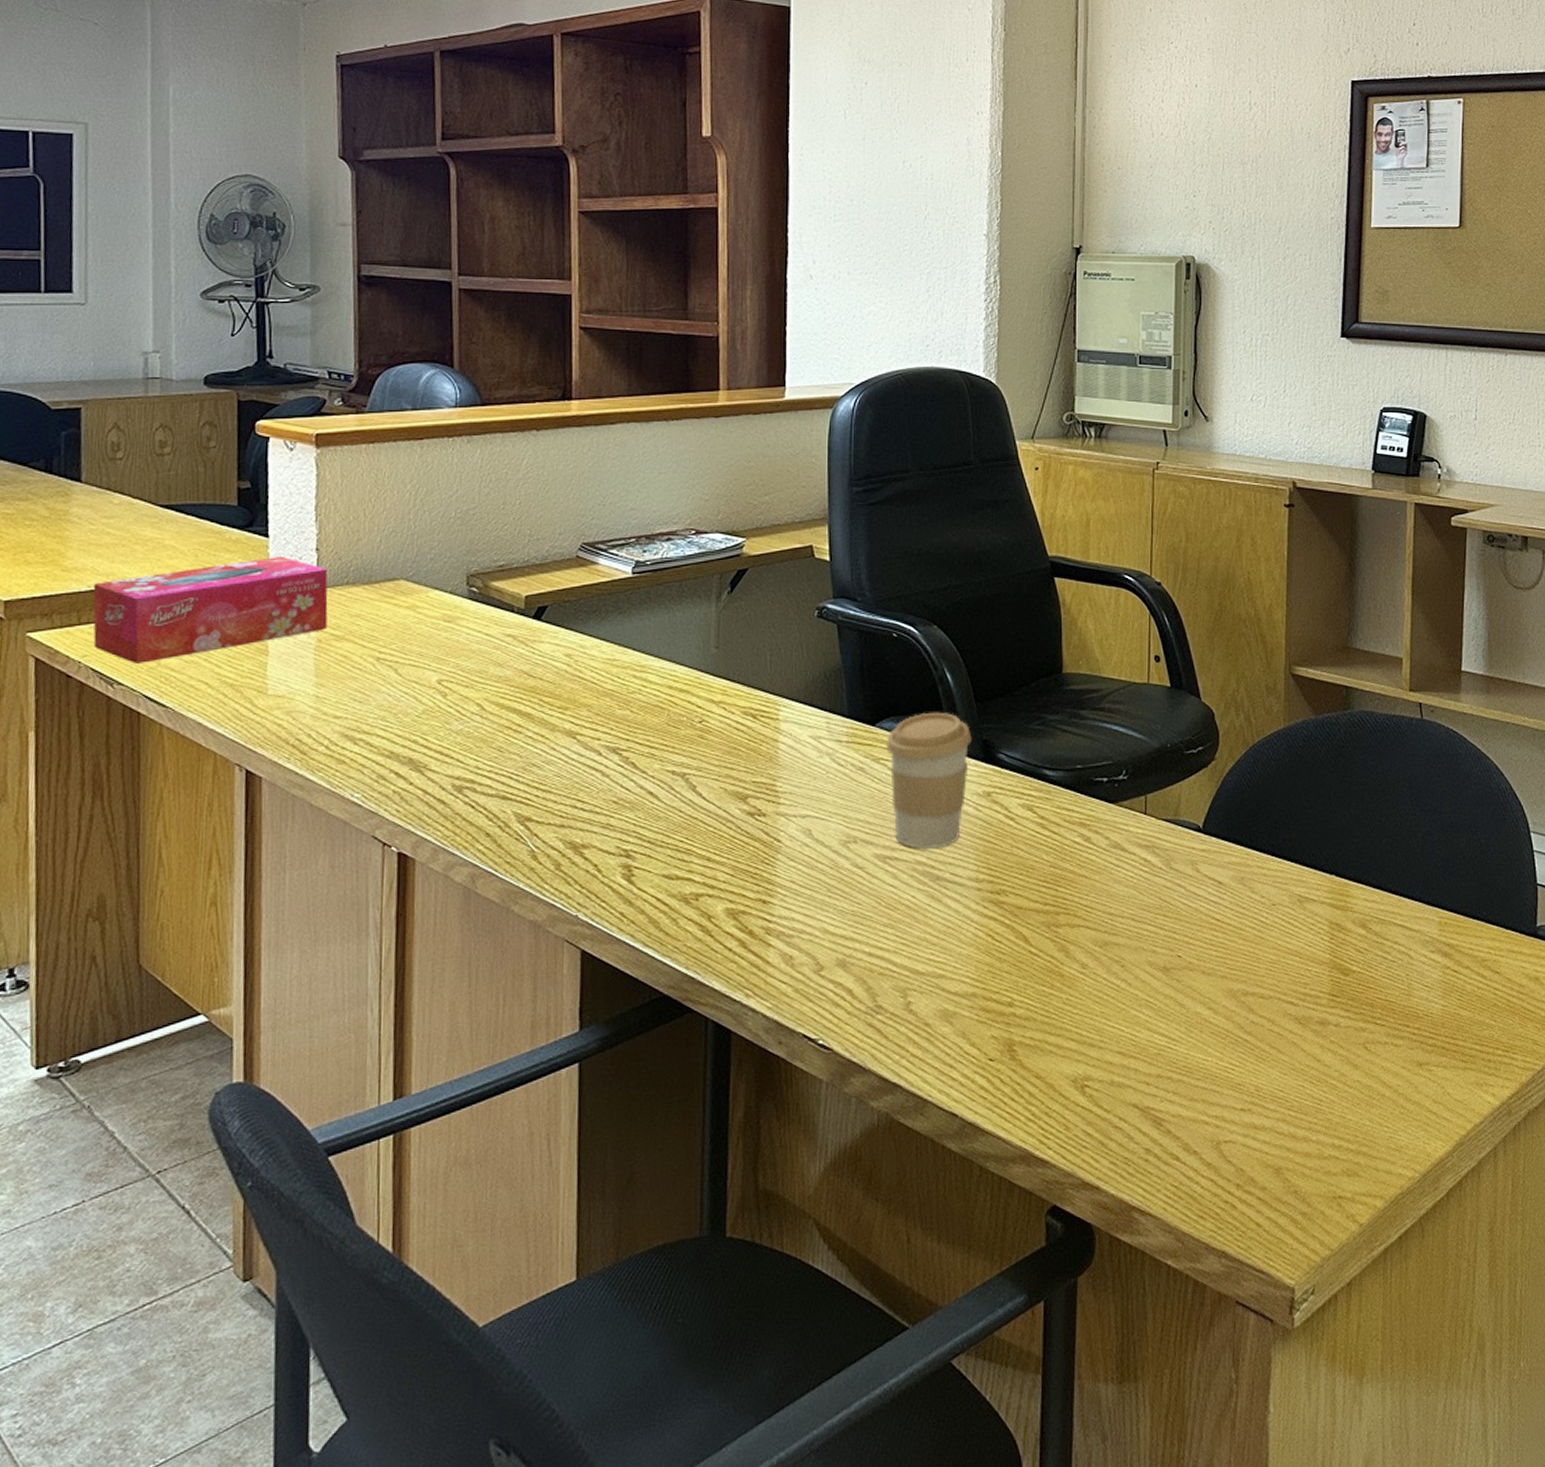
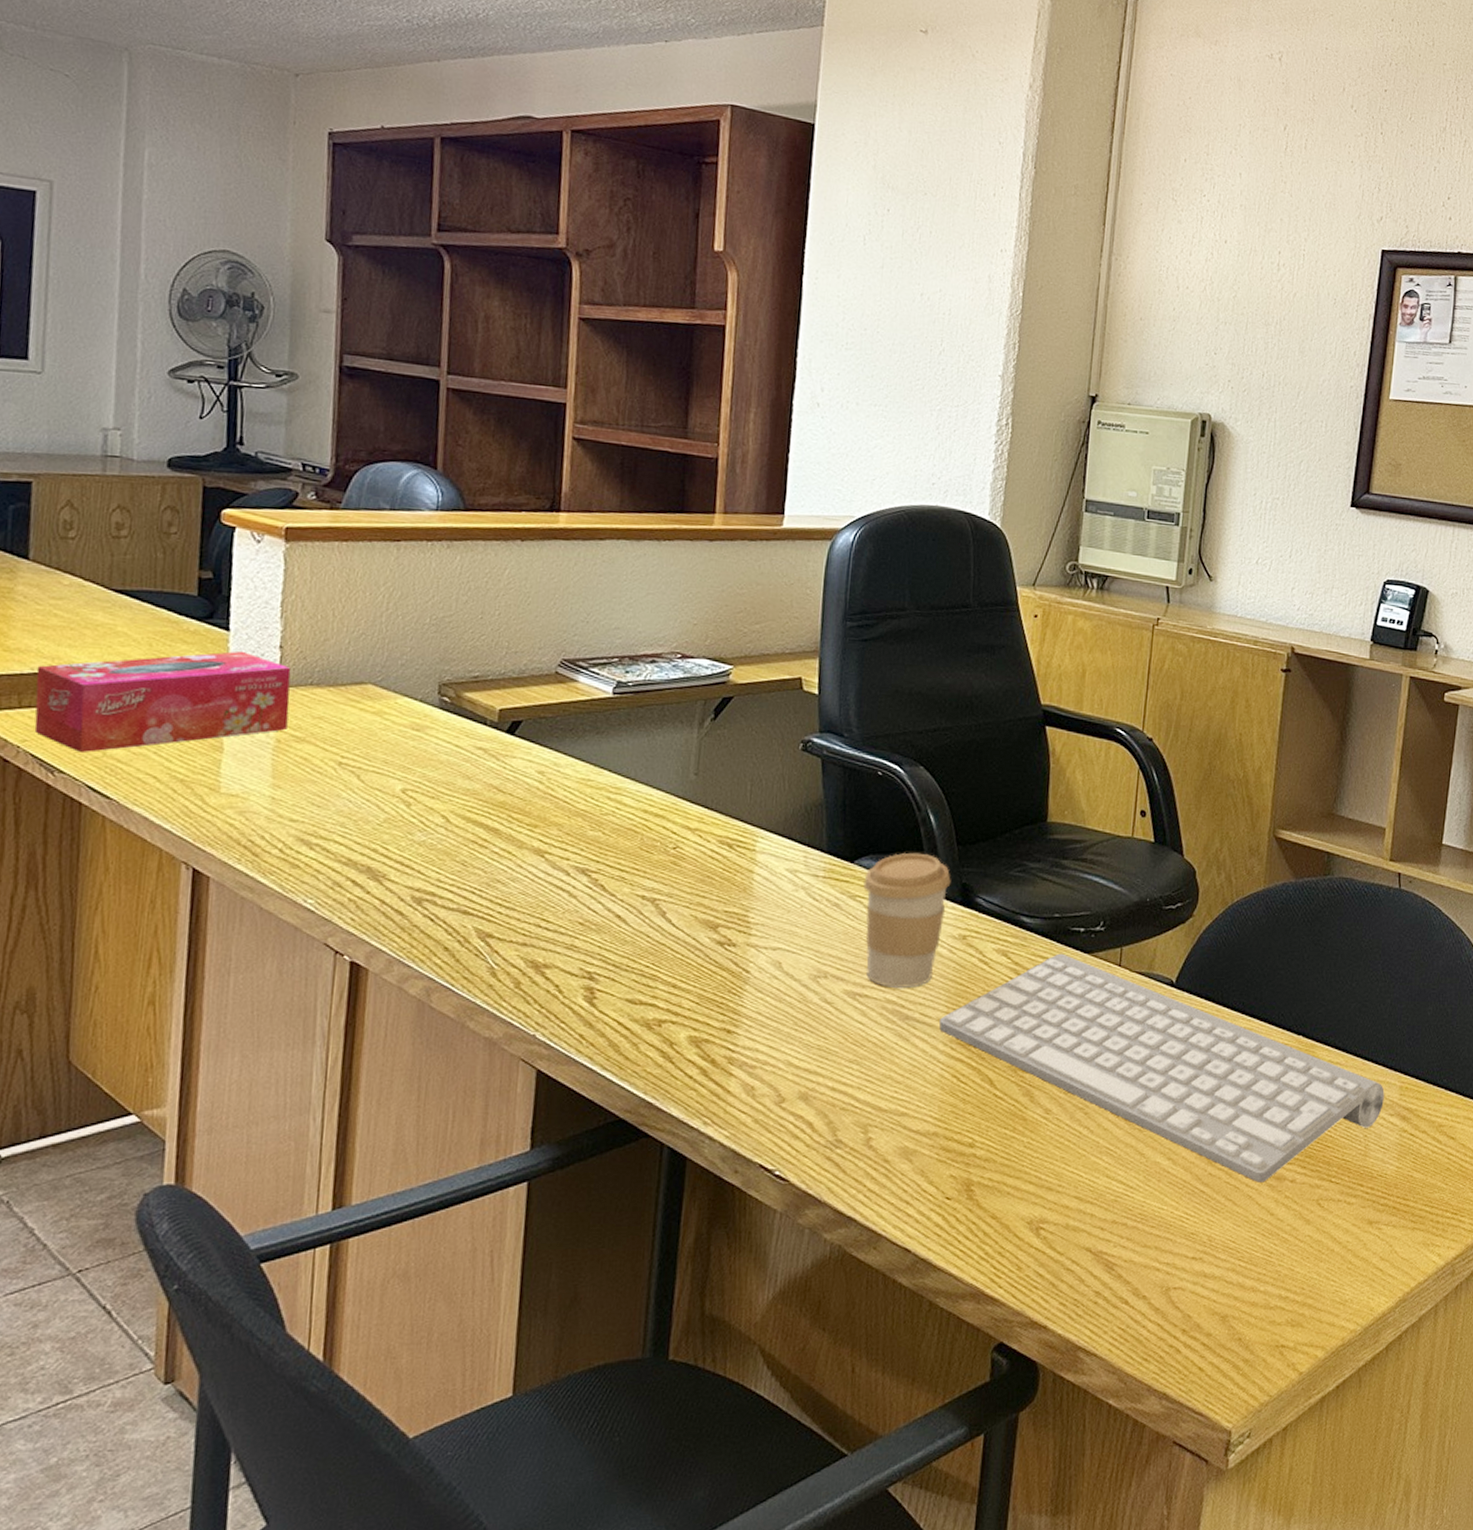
computer keyboard: none [970,804,1424,1028] -> present [939,953,1385,1183]

